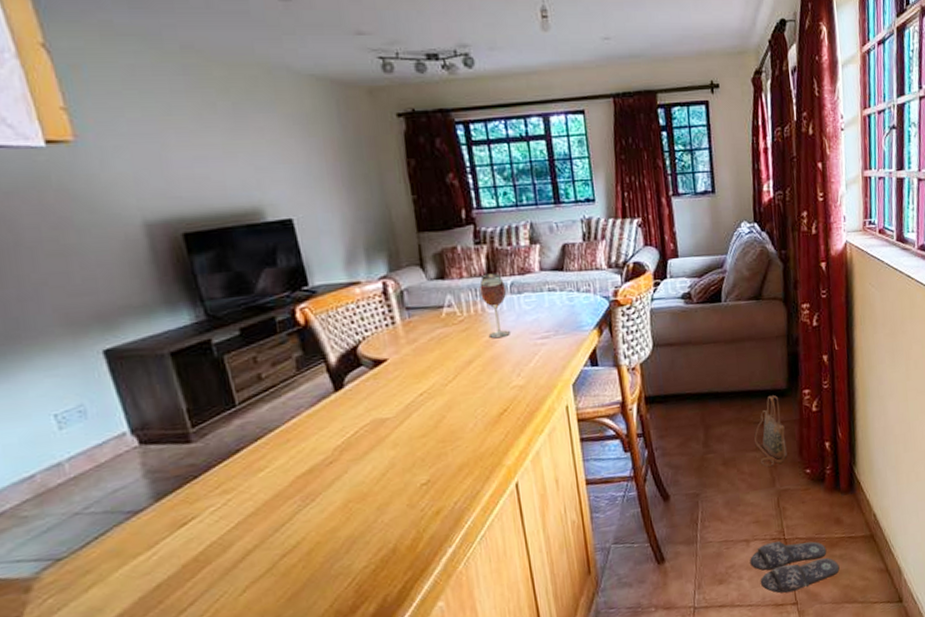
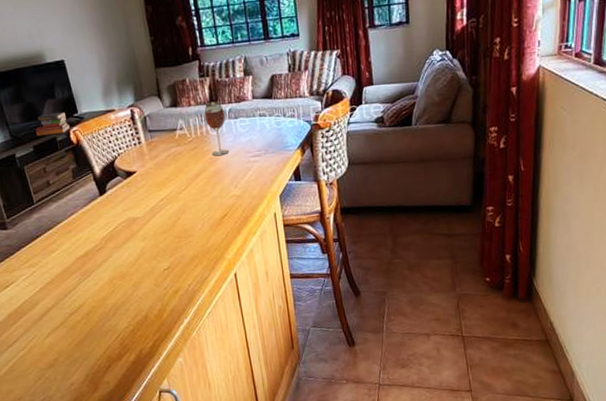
books: none [245,283,296,316] -> present [35,111,70,137]
slippers: present [750,541,840,594] -> none [430,338,513,381]
handbag: present [754,394,787,467] -> none [438,210,469,274]

